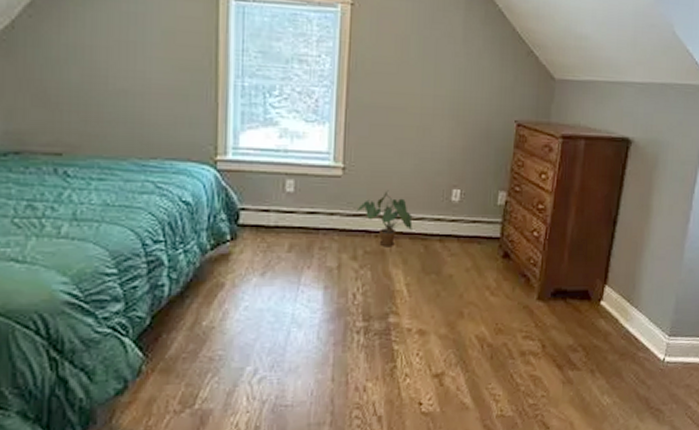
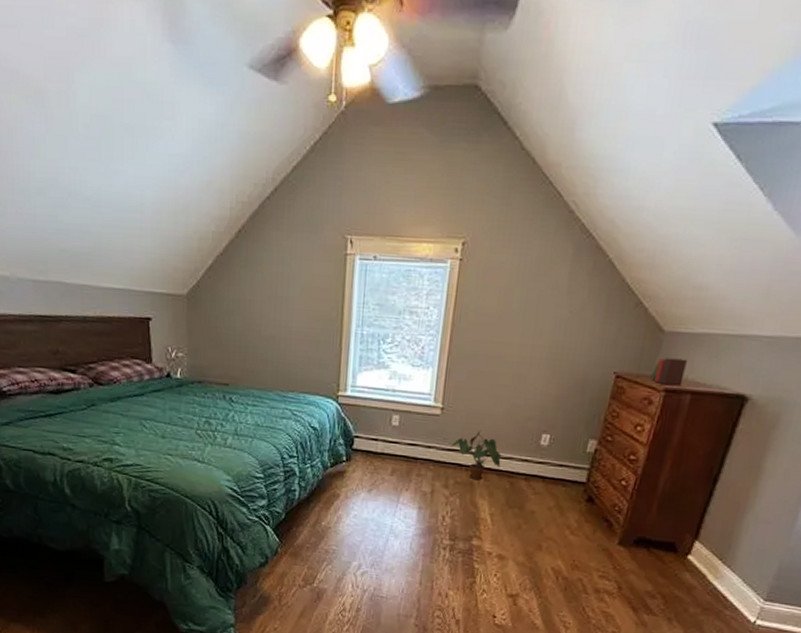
books: none [548,105,578,132] -> present [650,358,687,387]

